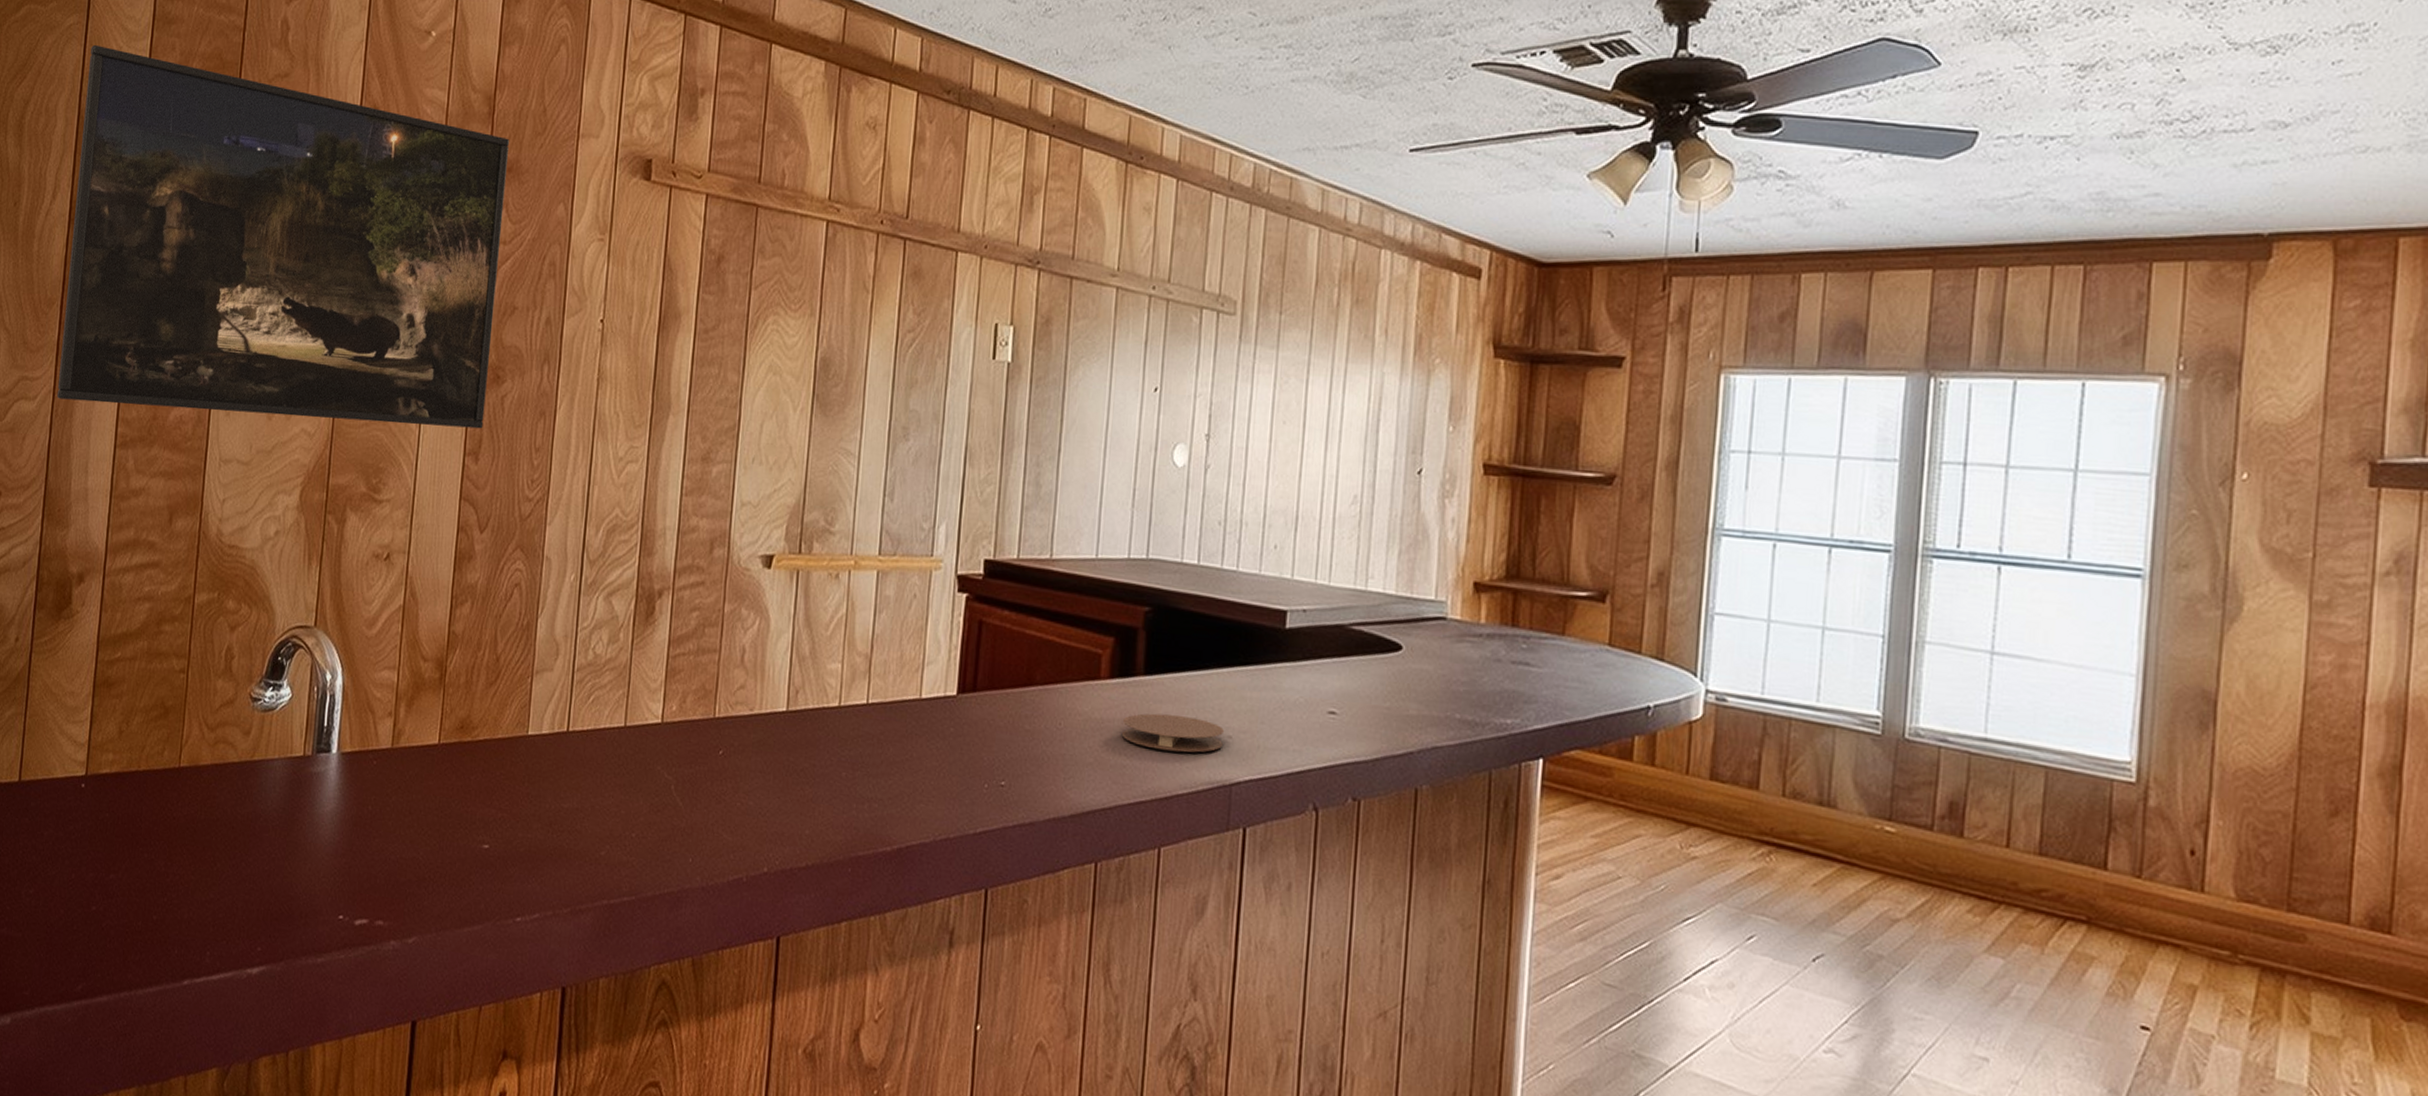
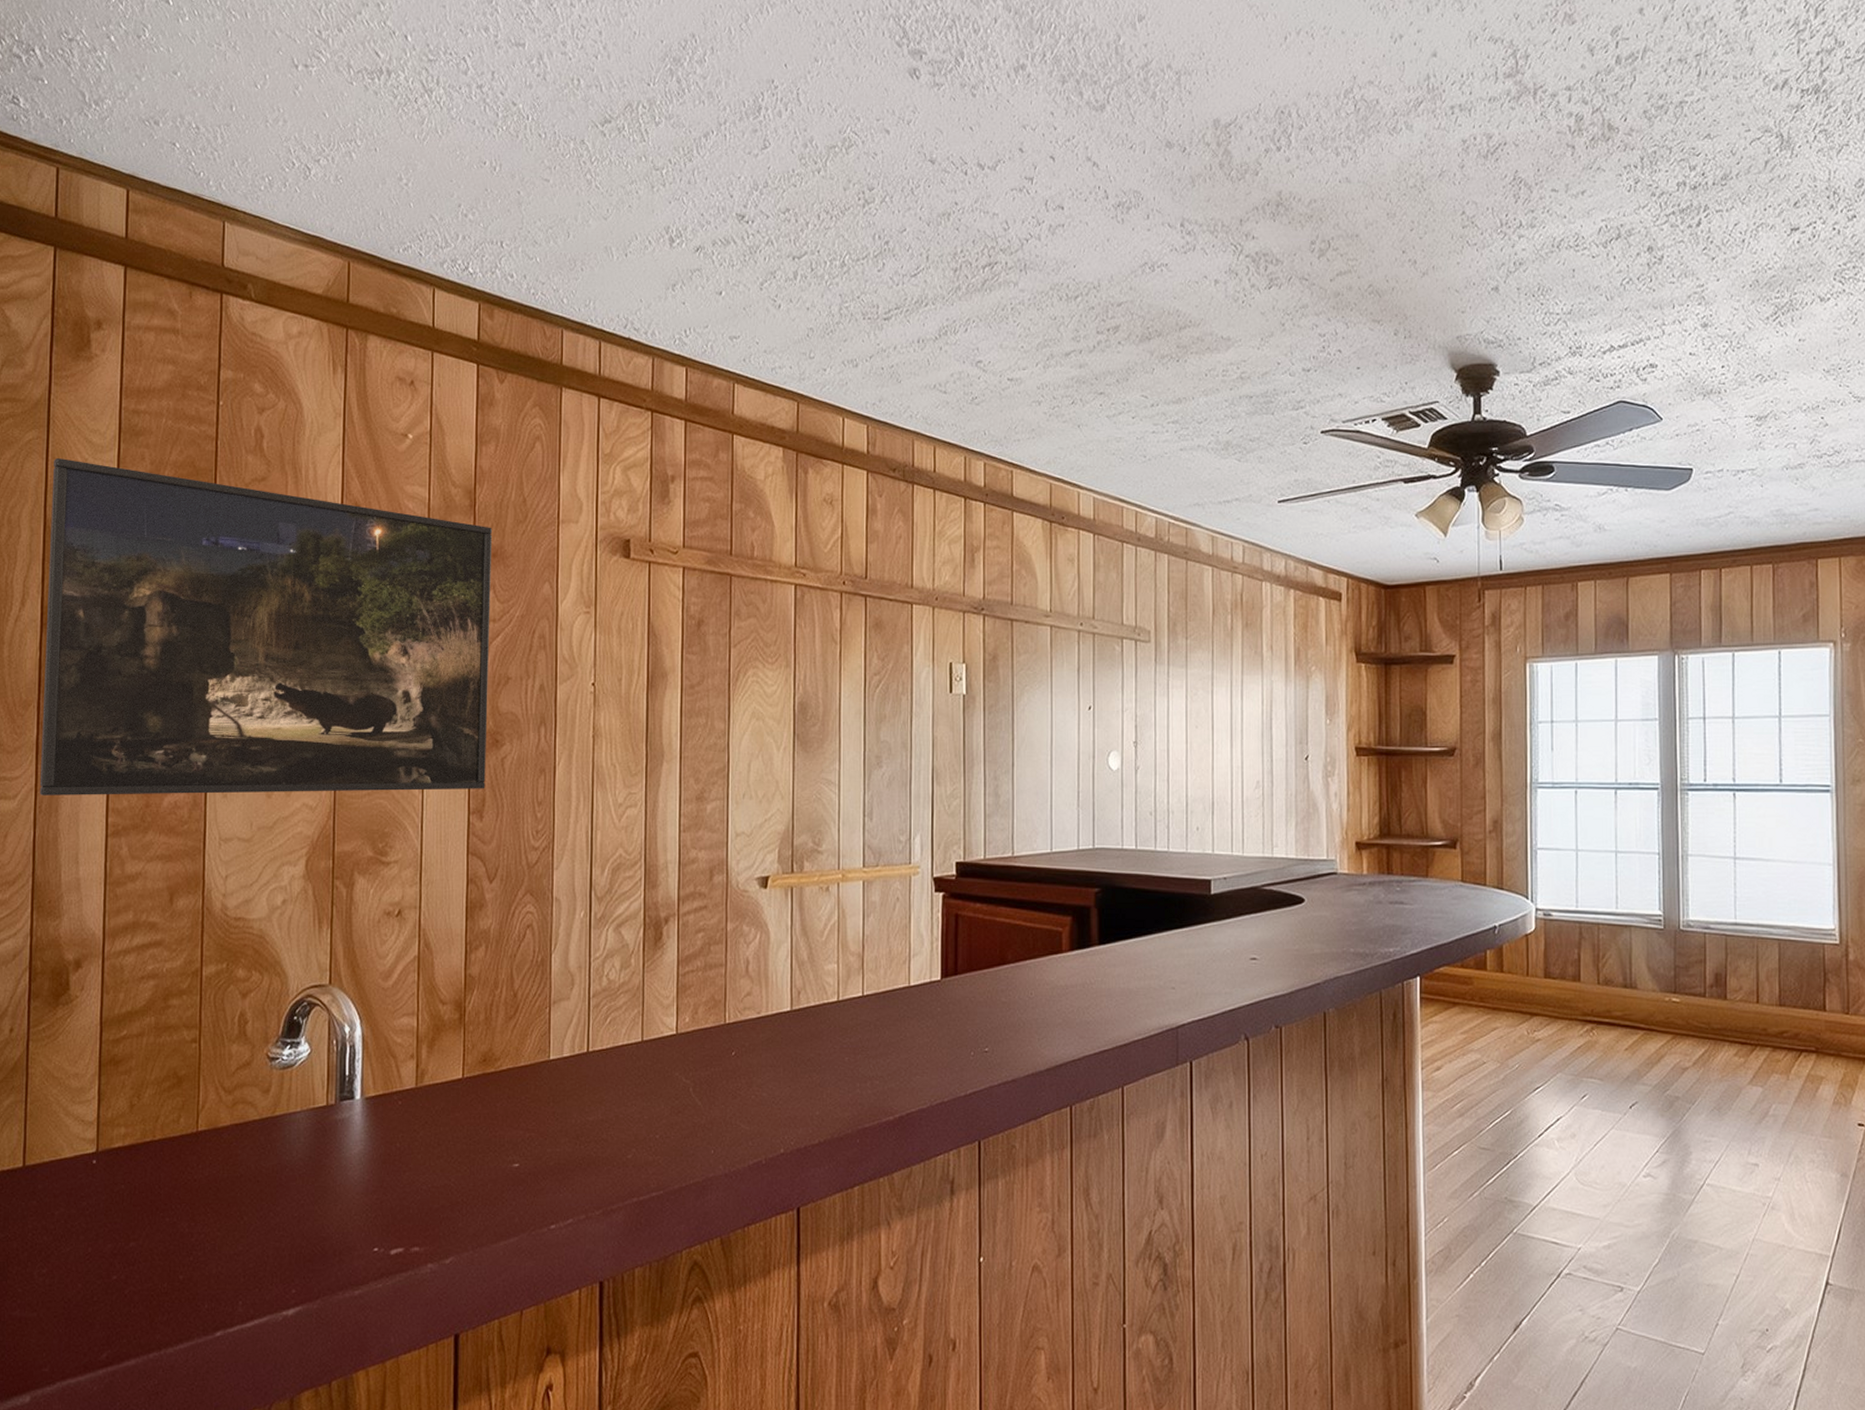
coaster: present [1121,713,1225,753] -> none [1083,976,1169,1006]

